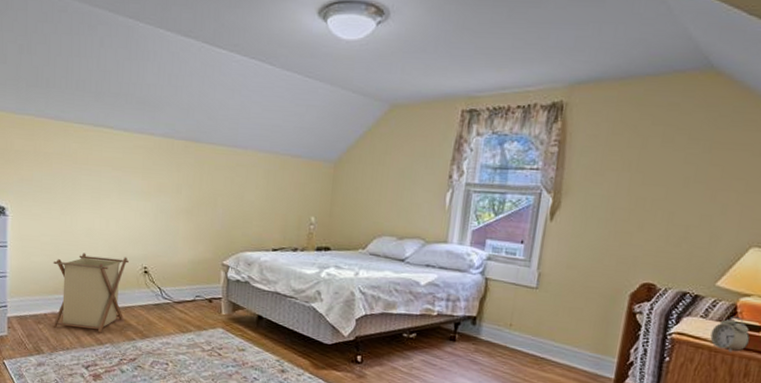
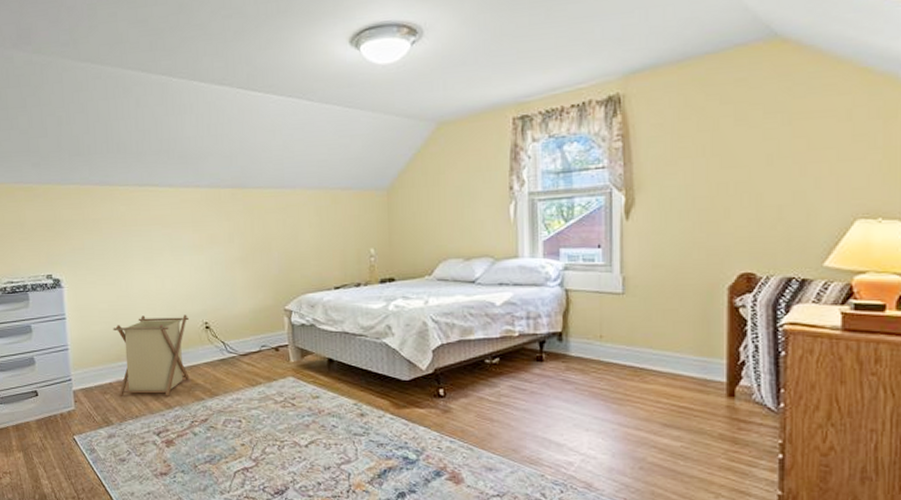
alarm clock: present [710,317,751,353] -> none [828,298,875,338]

